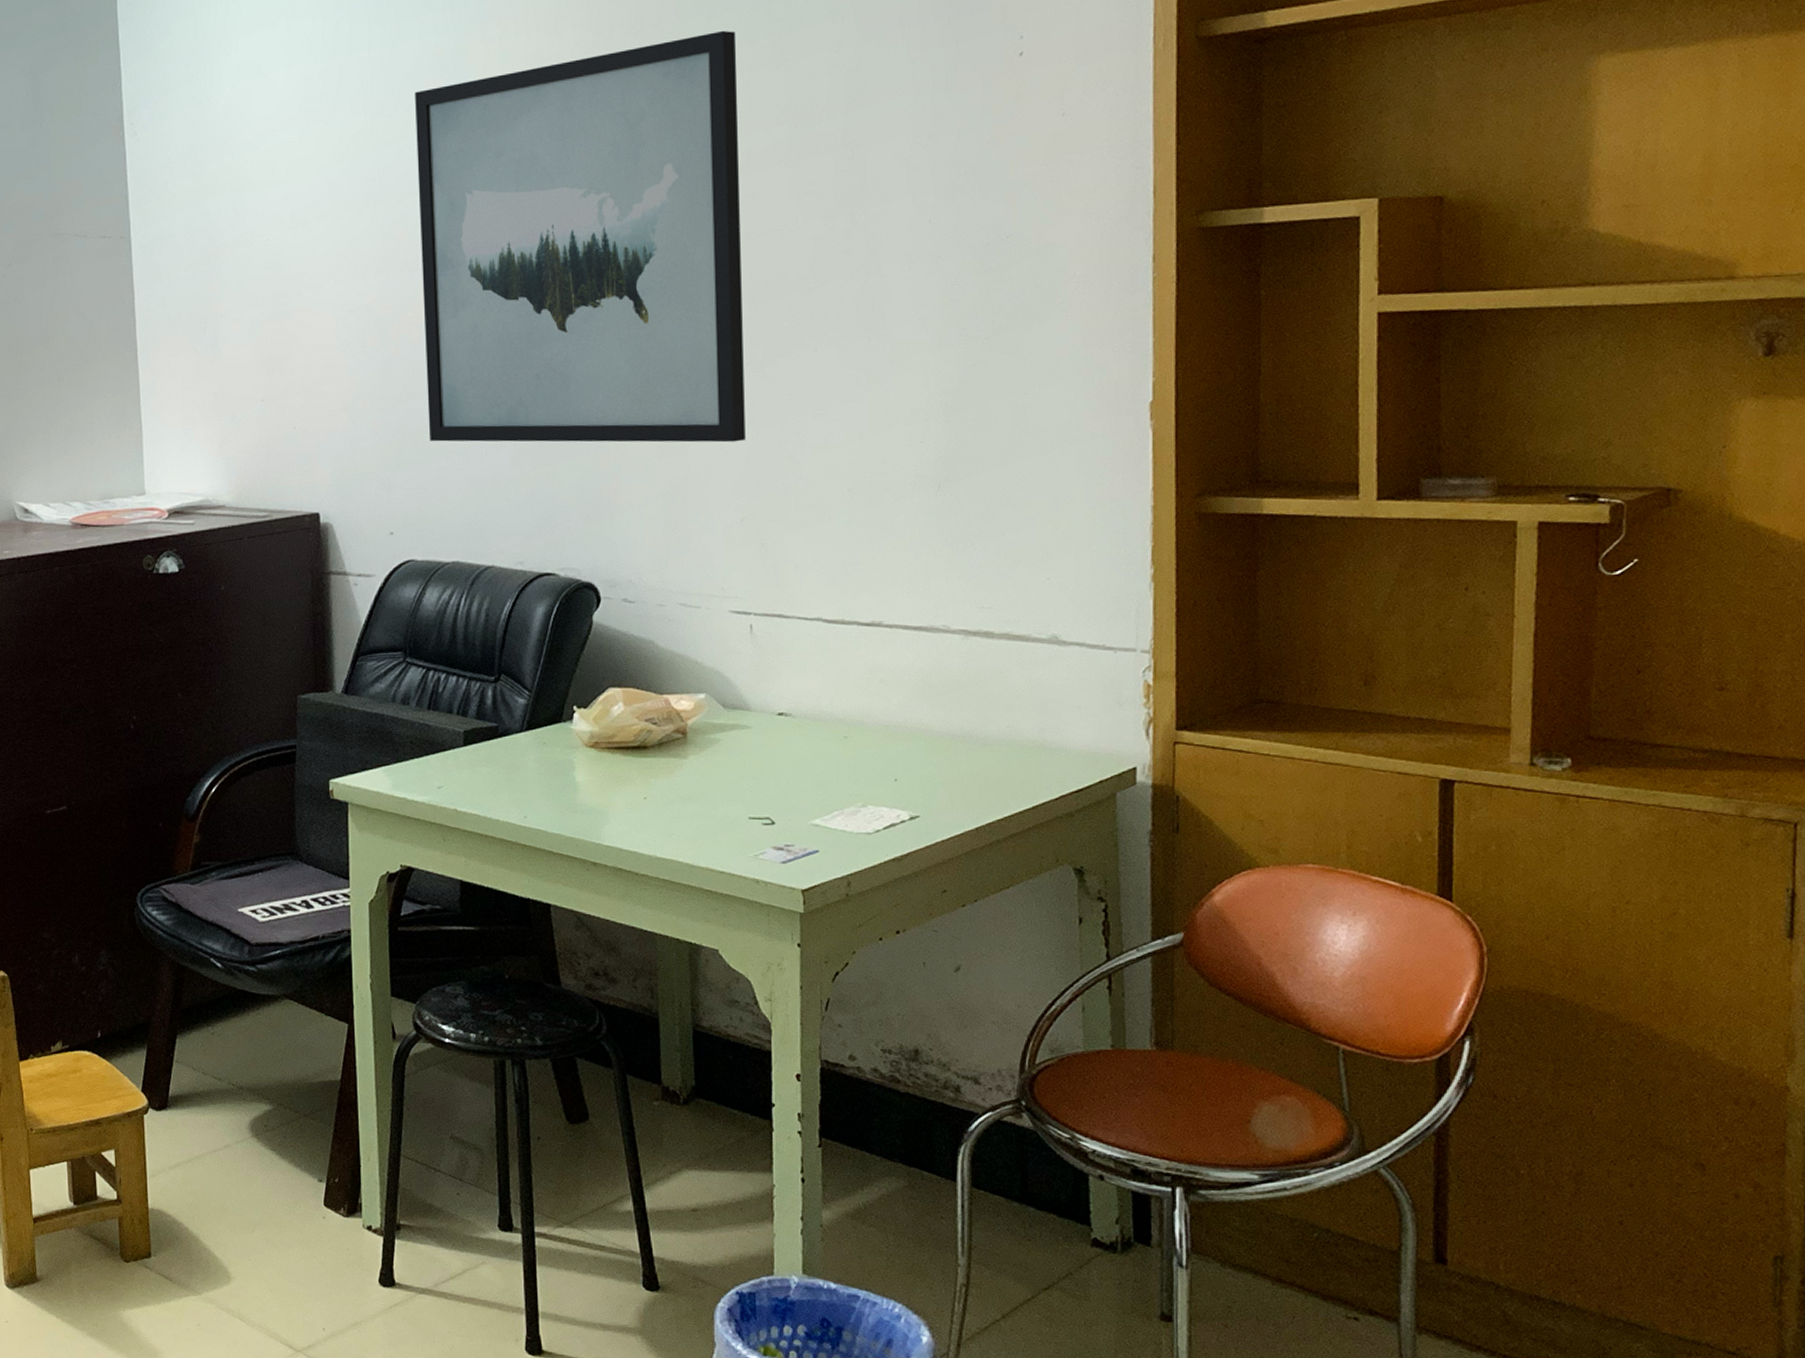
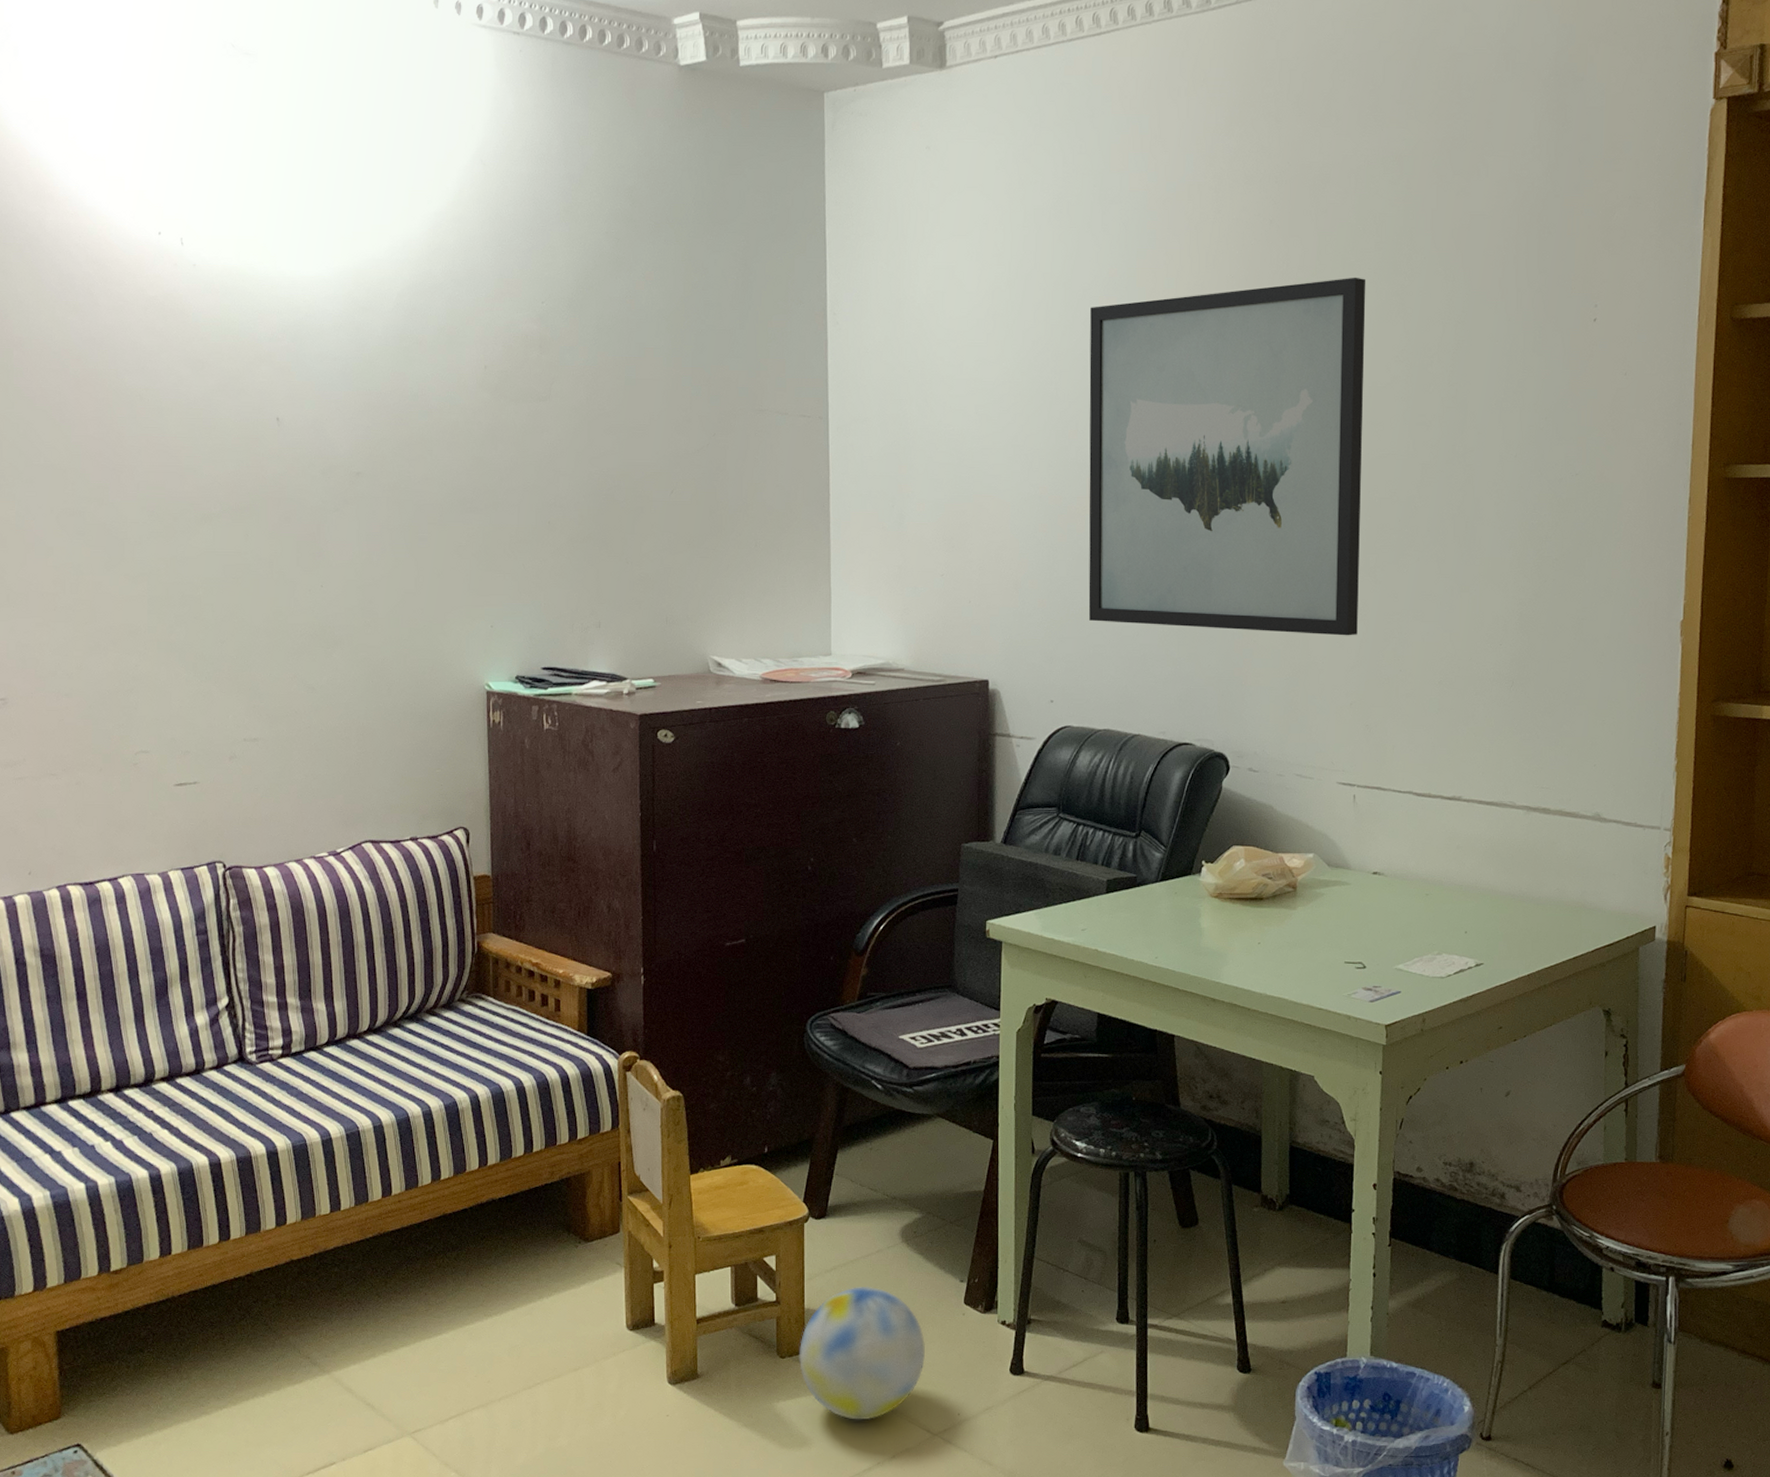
ball: none [144,1184,283,1333] -> present [798,1286,925,1420]

